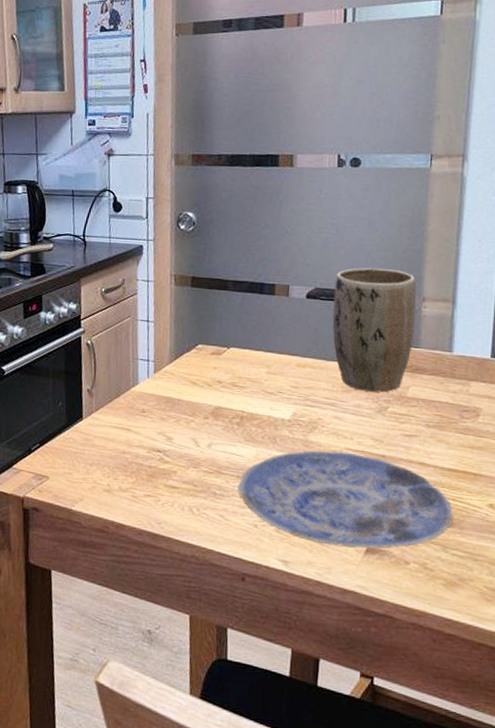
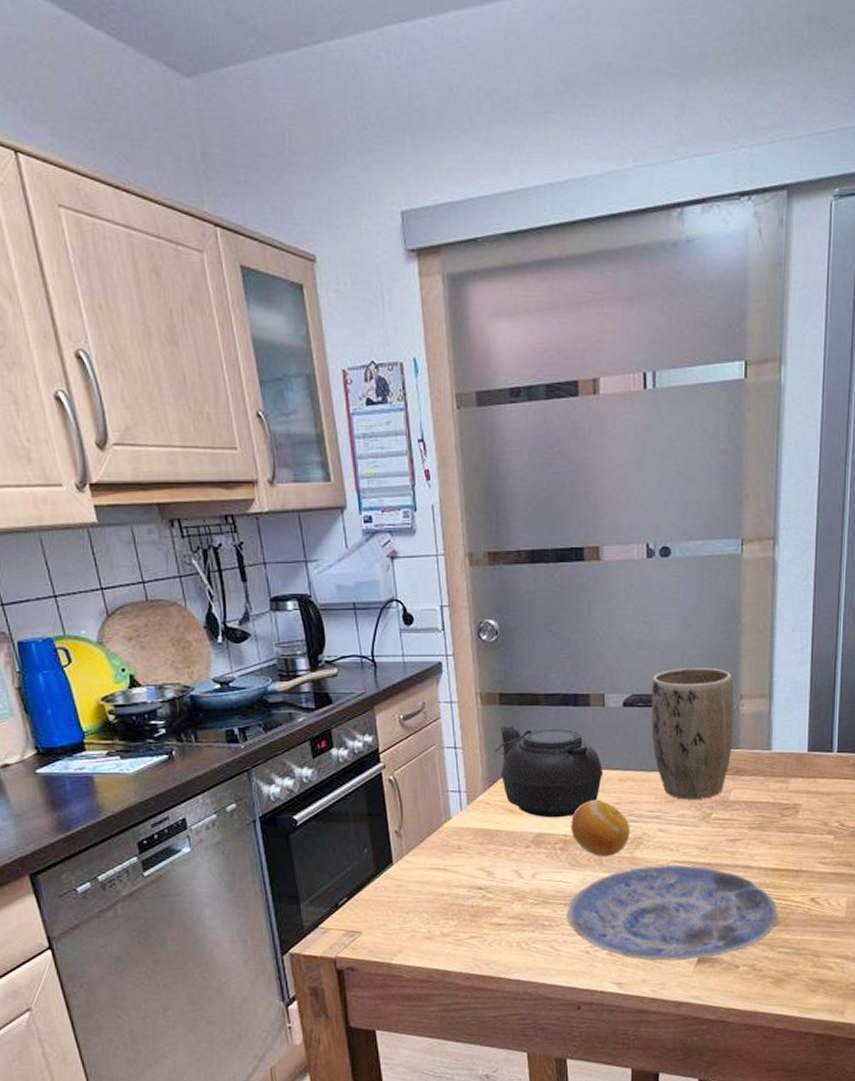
teapot: none [183,306,283,395] -> present [494,726,603,818]
fruit: none [248,381,306,436] -> present [571,799,631,856]

